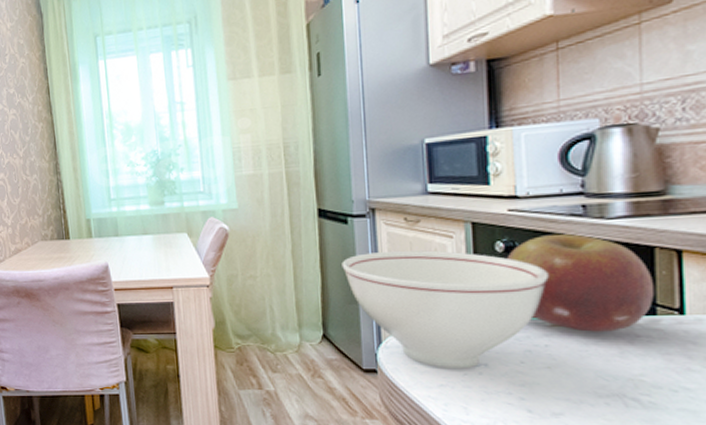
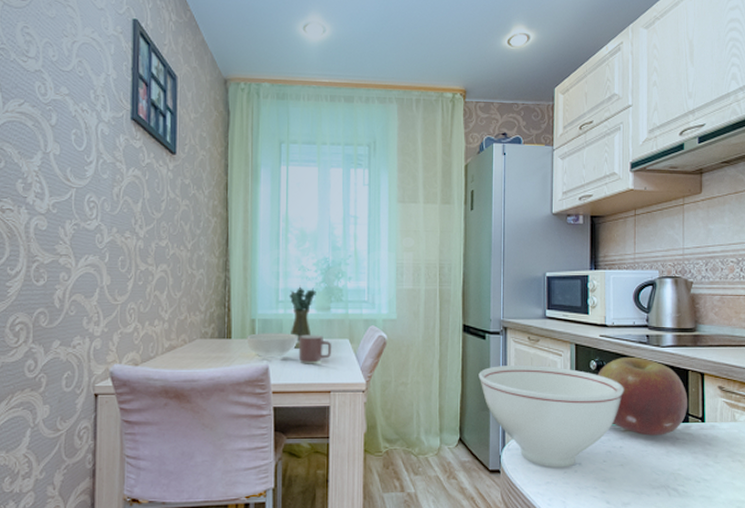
bowl: none [84,230,135,256] -> present [247,333,299,358]
vase: none [120,181,148,246] -> present [289,285,316,349]
mug: none [134,230,170,261] -> present [298,334,331,364]

